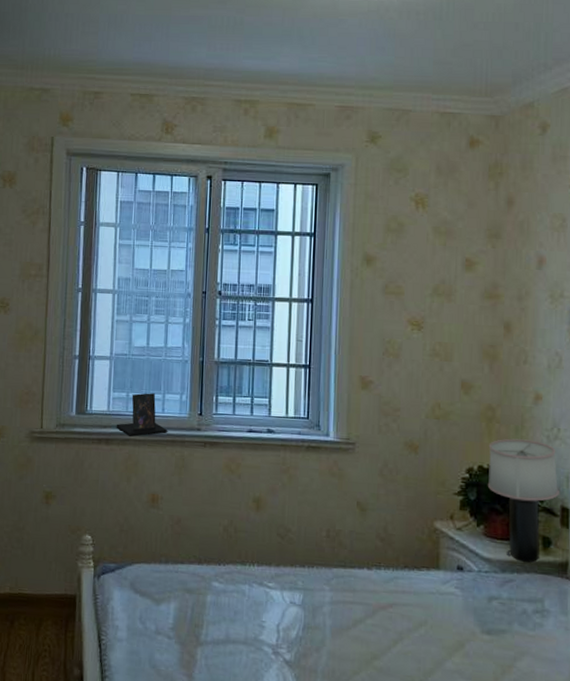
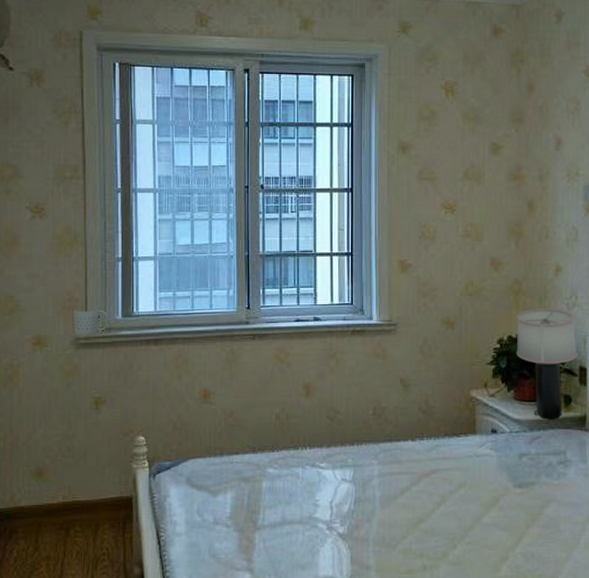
mug: none [29,400,63,431] -> present [72,306,108,337]
photo frame: present [116,393,167,438] -> none [164,290,216,336]

